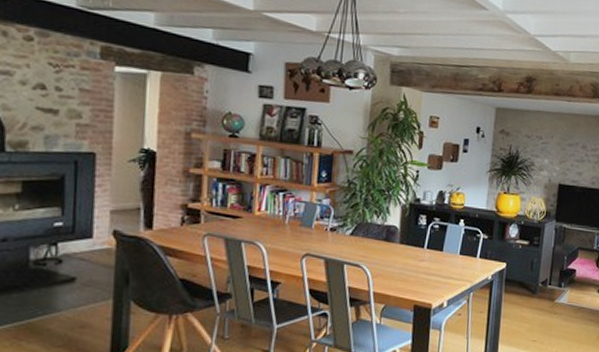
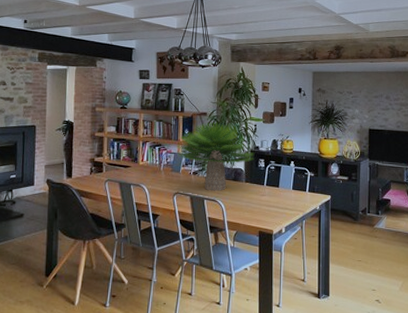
potted plant: none [309,163,413,254] -> present [177,122,254,191]

